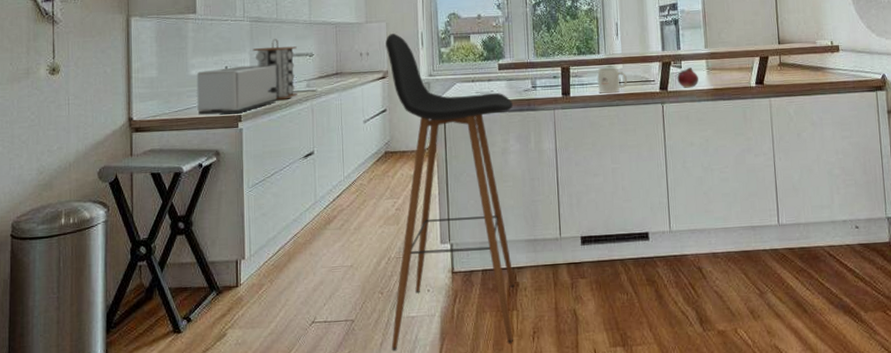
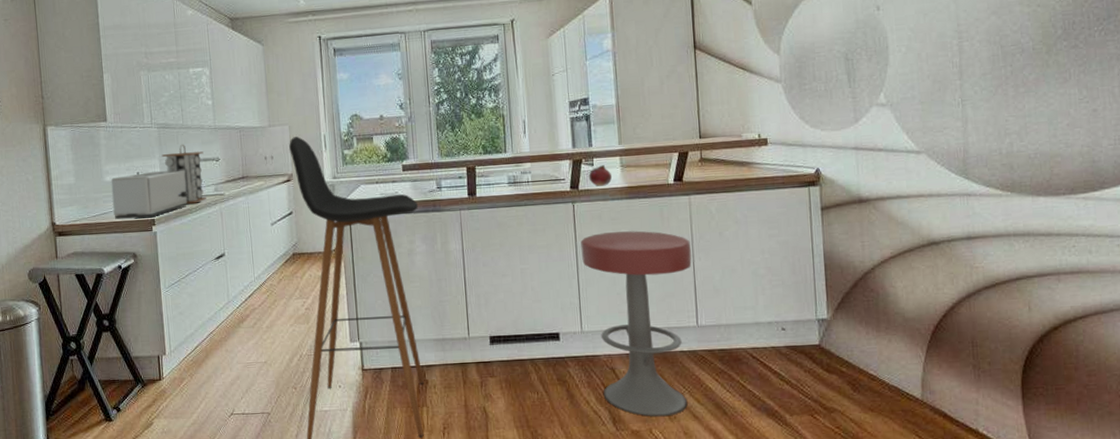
mug: present [597,67,627,94] -> none [504,166,536,194]
bar stool: none [669,131,773,317] -> present [580,231,692,417]

